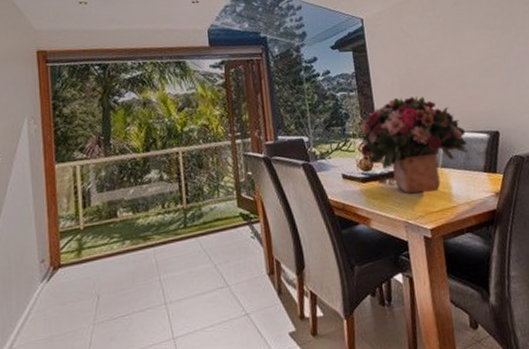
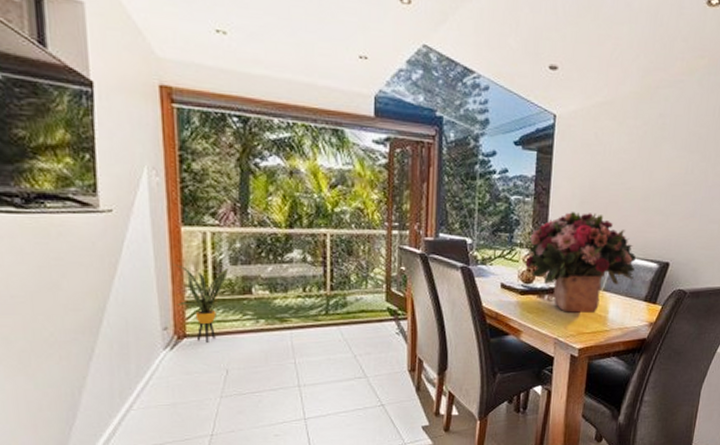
house plant: none [47,195,97,272] -> present [171,264,230,344]

